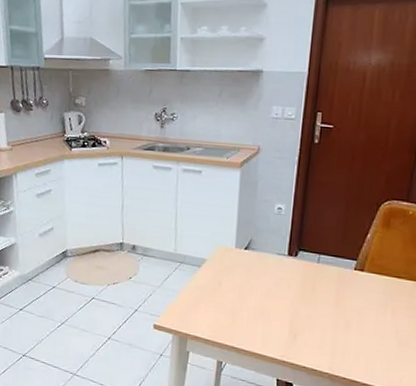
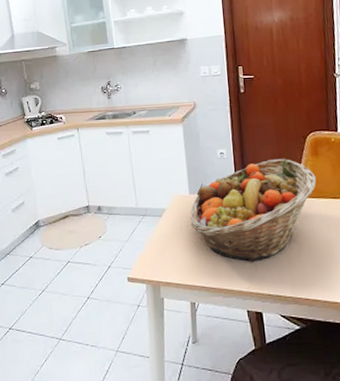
fruit basket: none [231,224,383,330] -> present [190,158,317,262]

